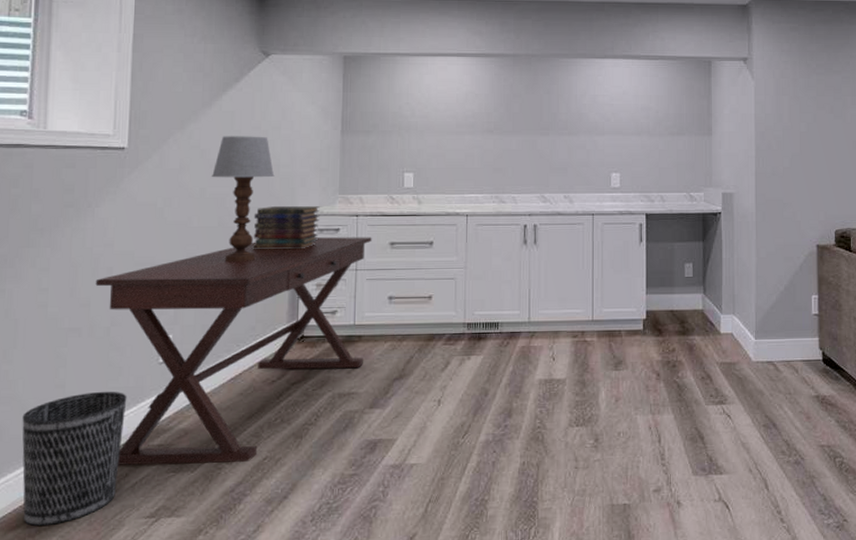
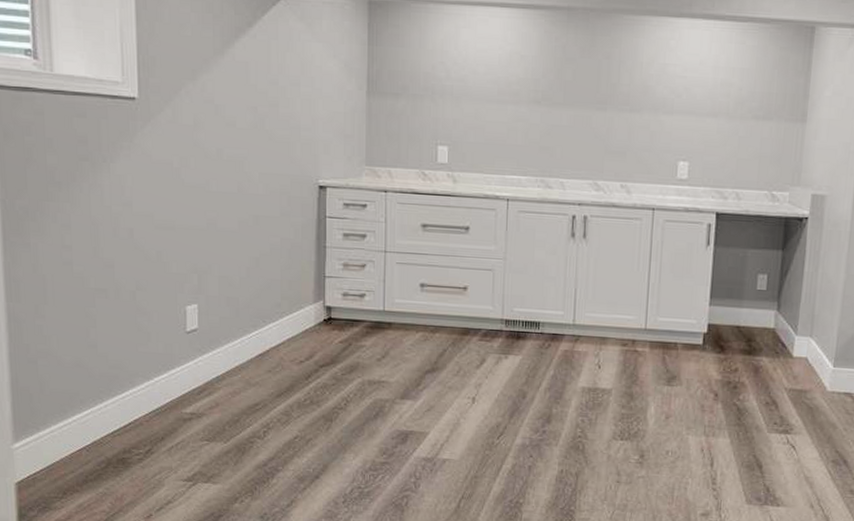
wastebasket: present [22,391,127,527] -> none [60,354,158,478]
desk: present [95,237,372,465] -> none [117,212,402,439]
table lamp: present [211,136,275,263] -> none [227,90,295,234]
book stack: present [252,205,320,250] -> none [274,173,345,225]

